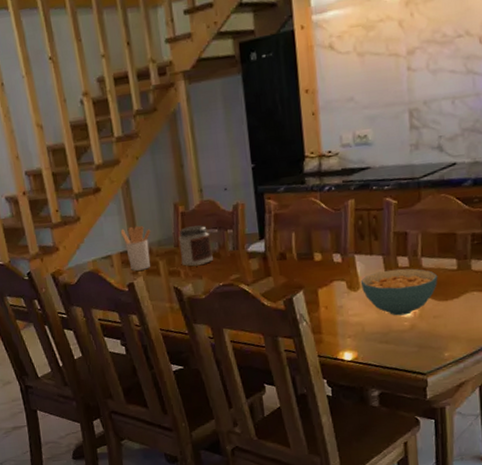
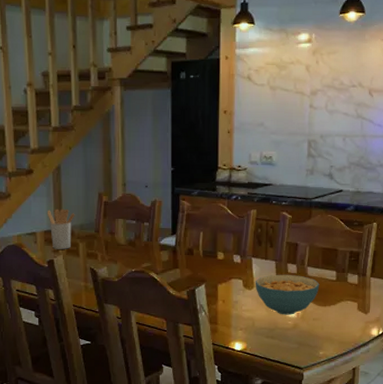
jar: present [178,225,214,267] -> none [99,215,130,252]

